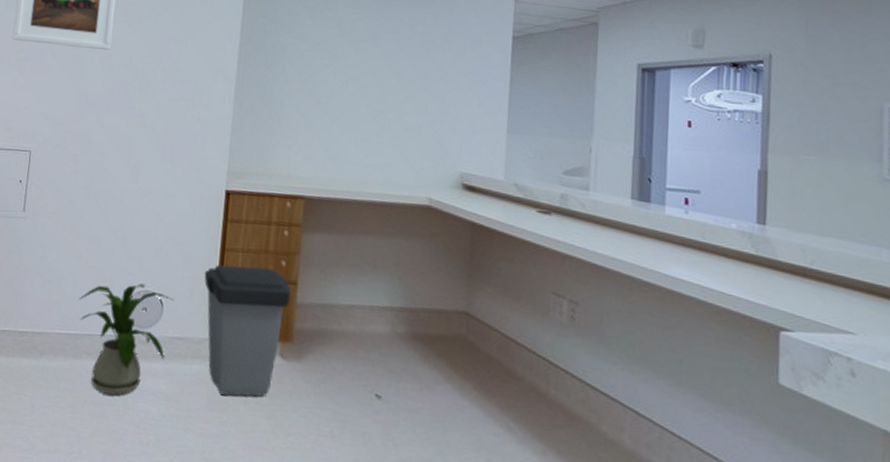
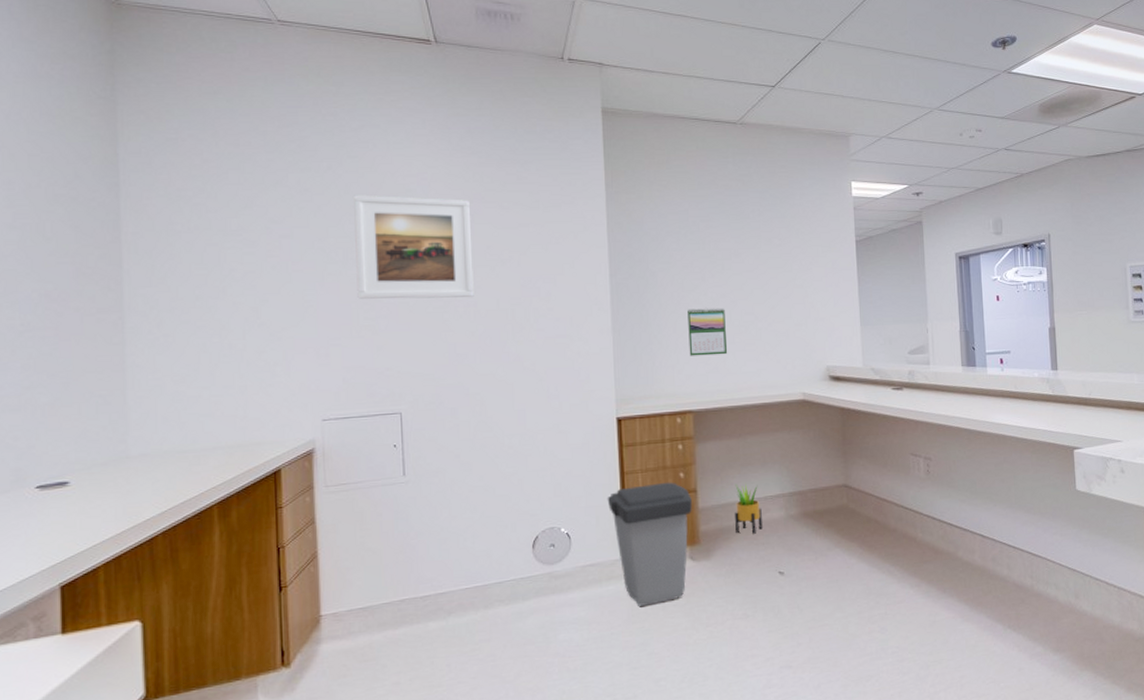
house plant: present [79,283,174,396] -> none [481,522,581,635]
calendar: none [309,88,353,143] -> present [687,308,728,356]
potted plant: none [333,285,365,345] -> present [735,484,762,534]

